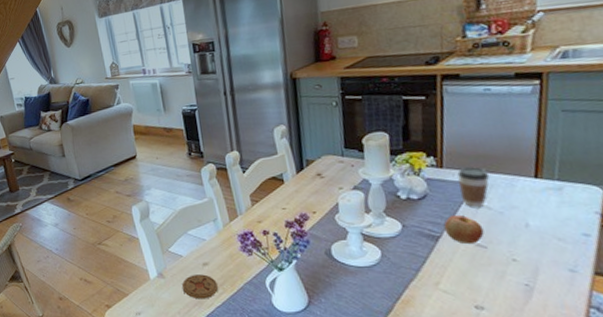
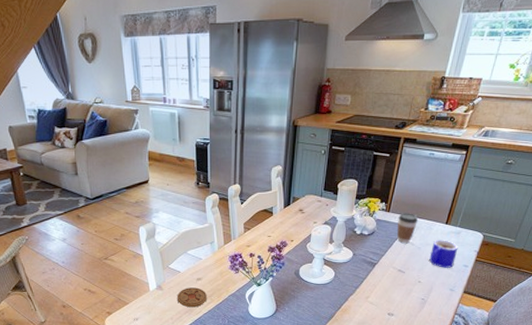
apple: present [443,215,484,245] -> none [380,249,406,270]
mug: none [521,199,566,239] -> present [429,240,458,268]

